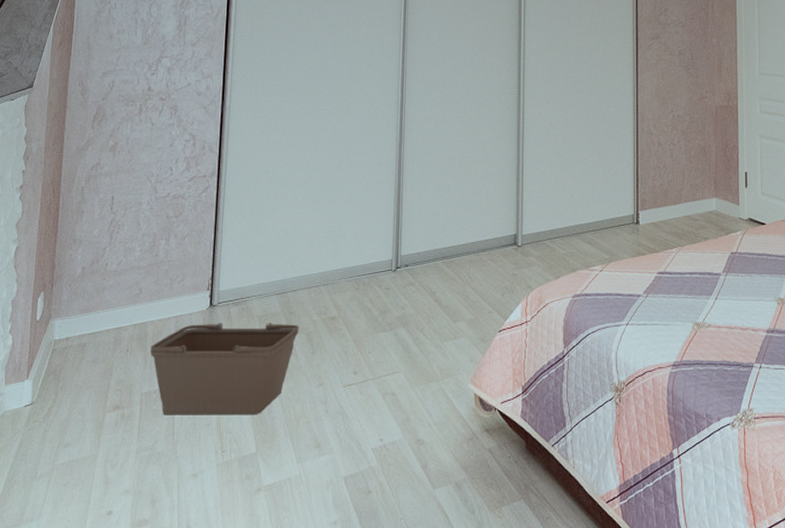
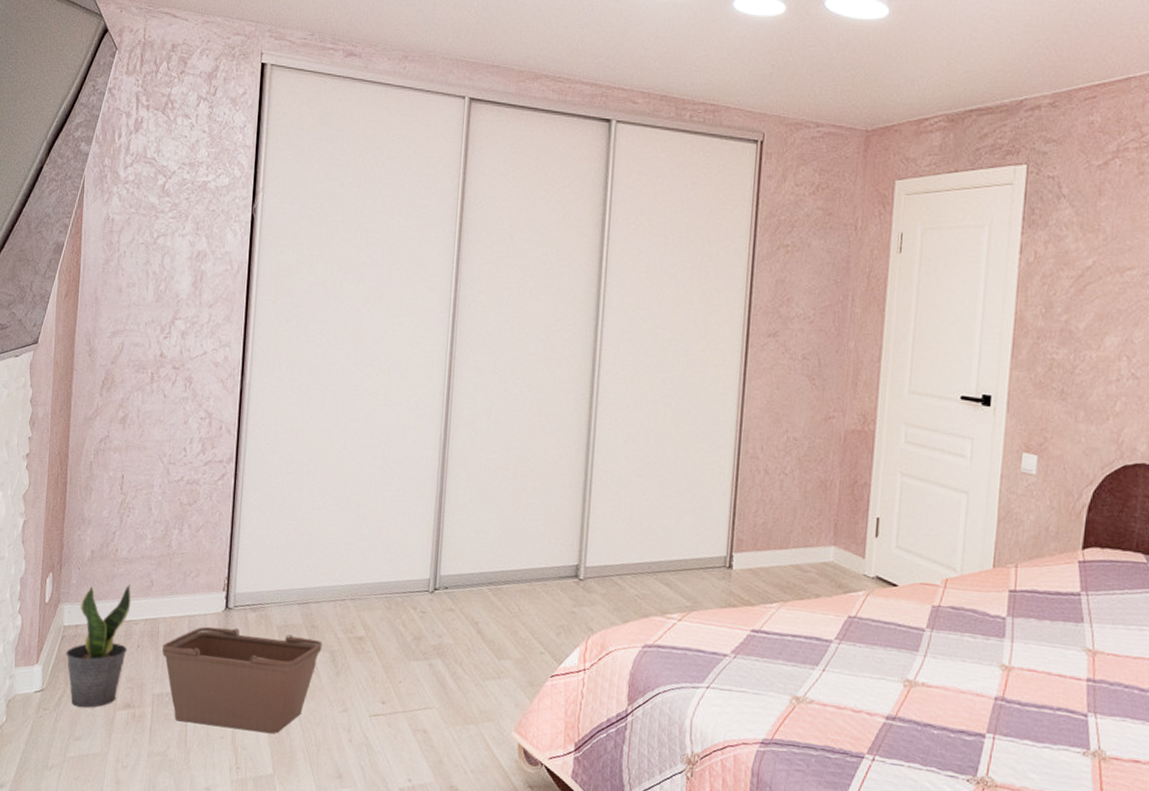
potted plant: none [55,294,121,414] -> present [65,584,131,708]

